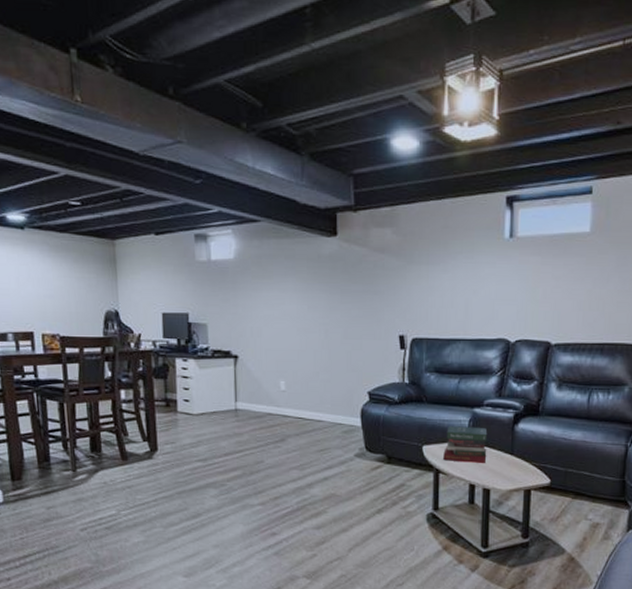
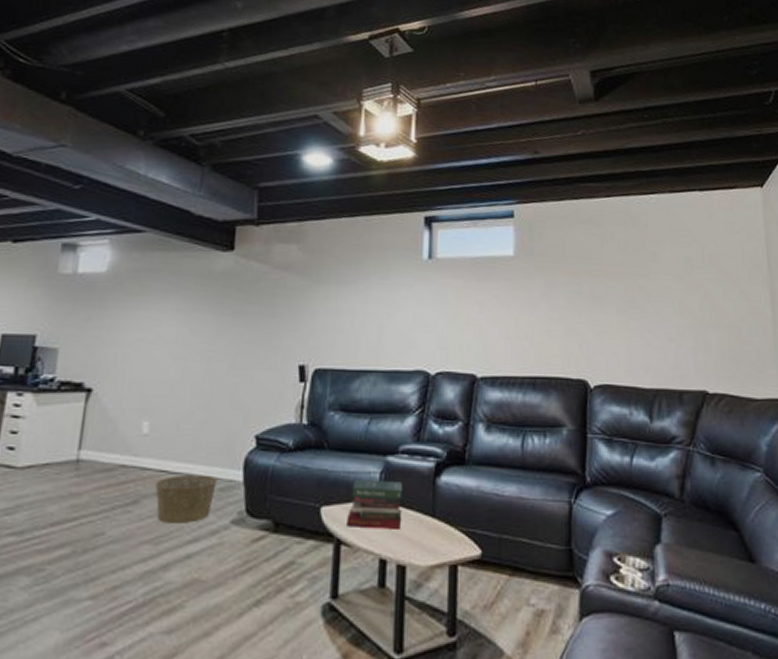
basket: none [296,421,341,456] -> present [155,474,217,523]

